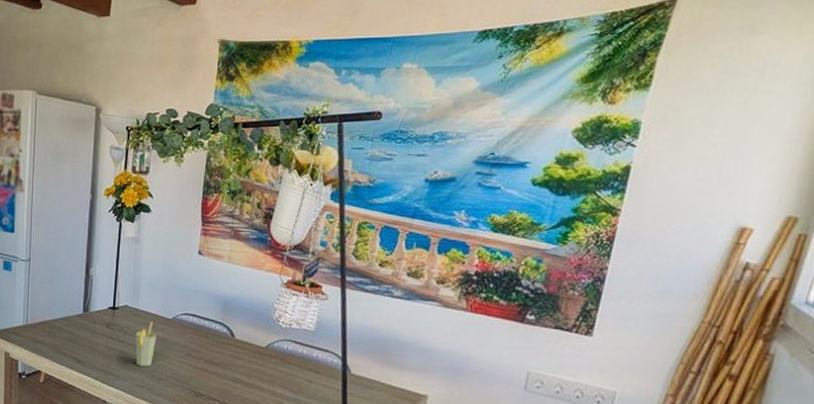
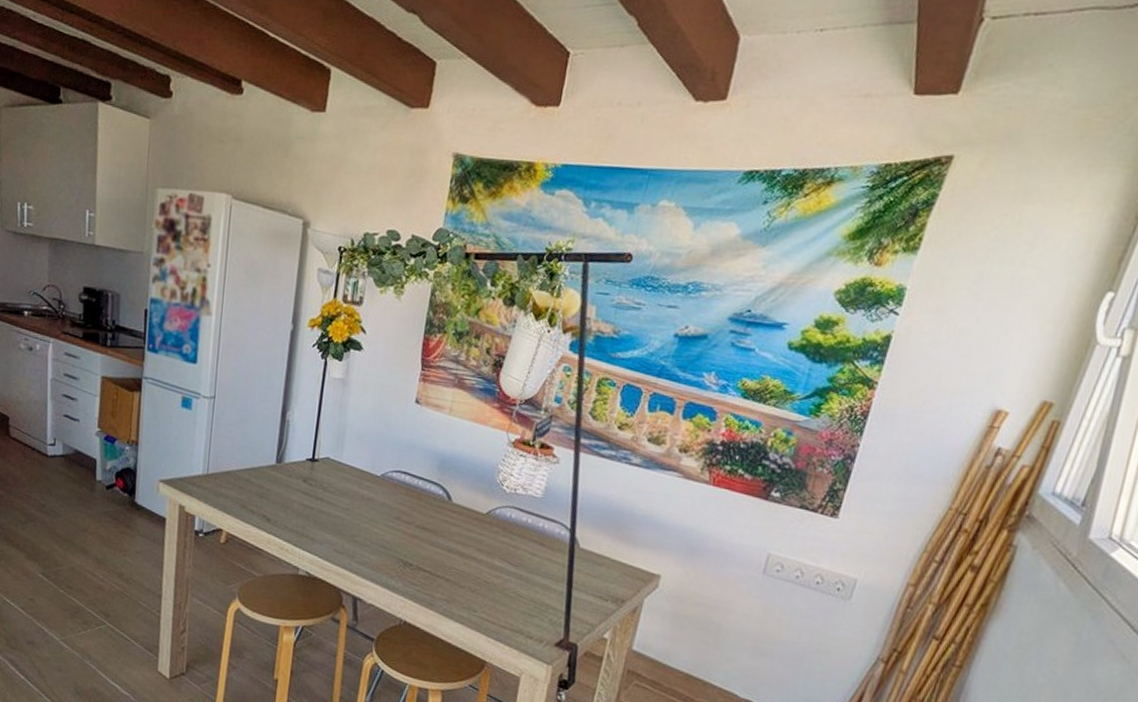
cup: present [135,322,157,367] -> none [336,478,362,530]

